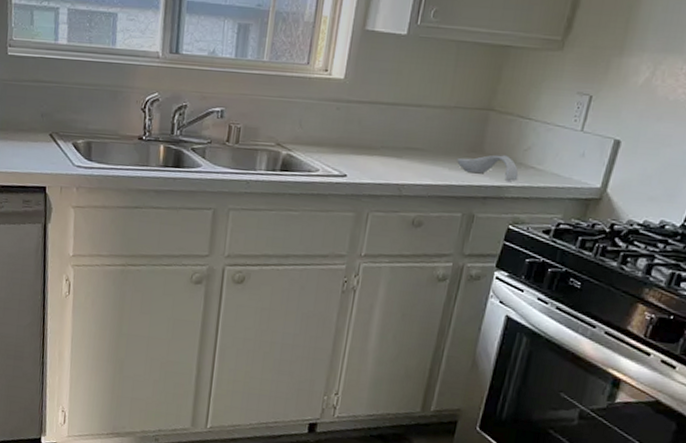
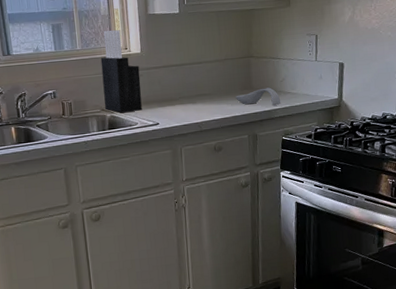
knife block: none [282,42,338,154] -> present [100,30,142,113]

